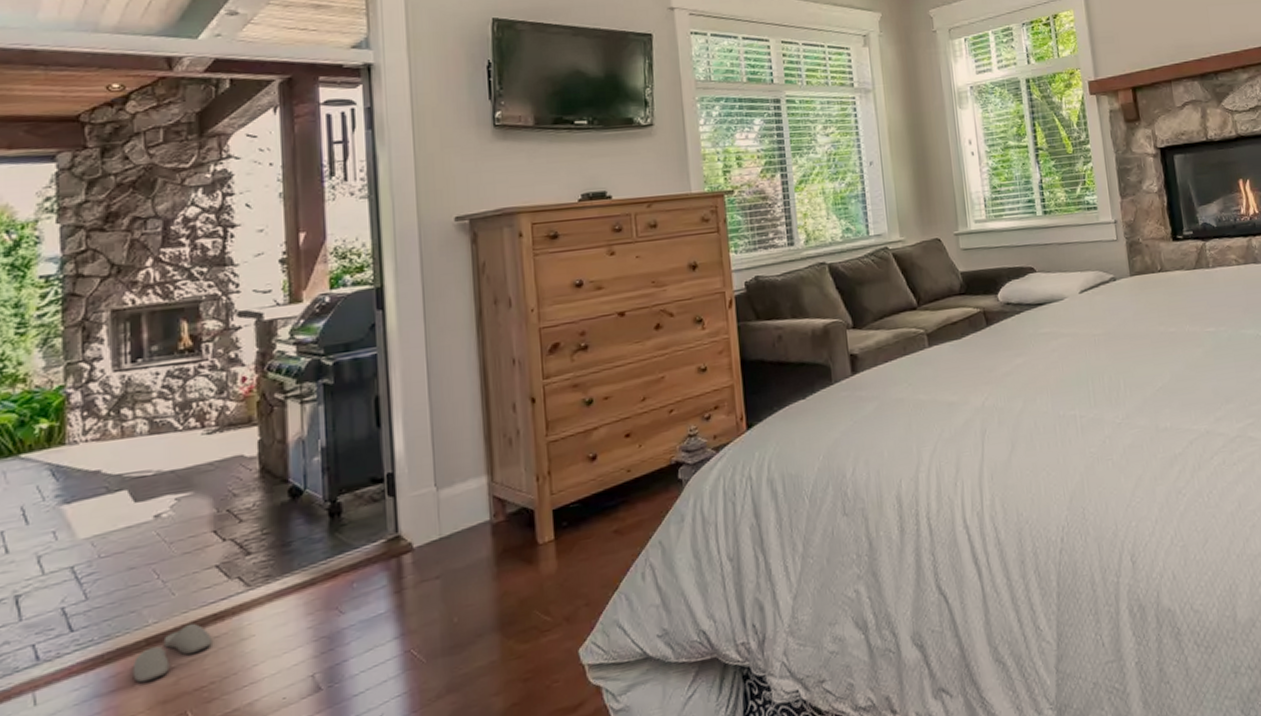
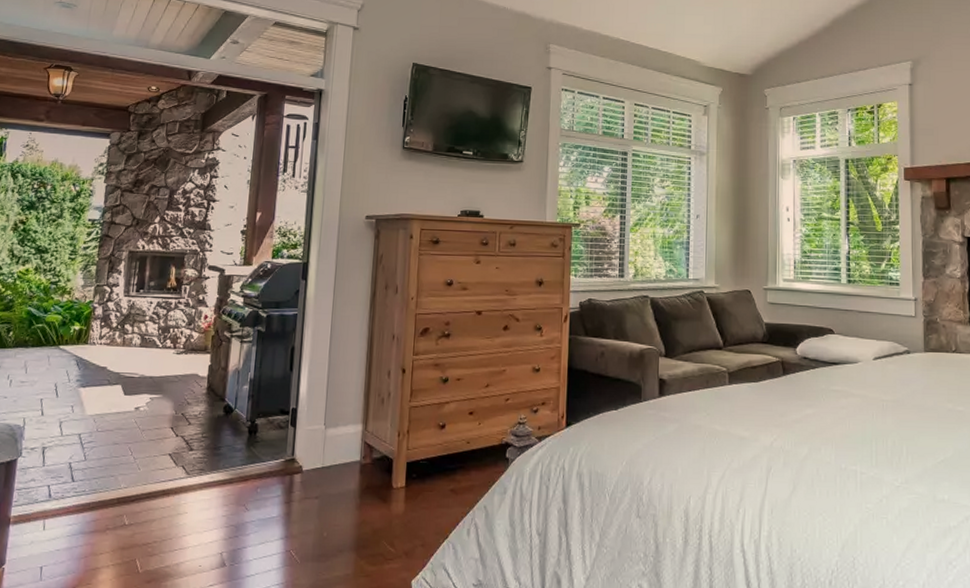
slippers: present [132,623,212,684] -> none [106,493,159,531]

